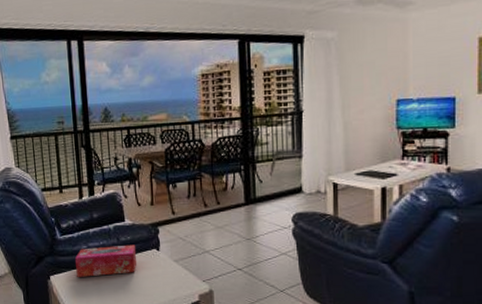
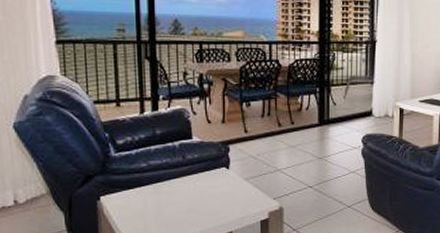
tissue box: present [75,244,137,277] -> none [132,163,204,197]

